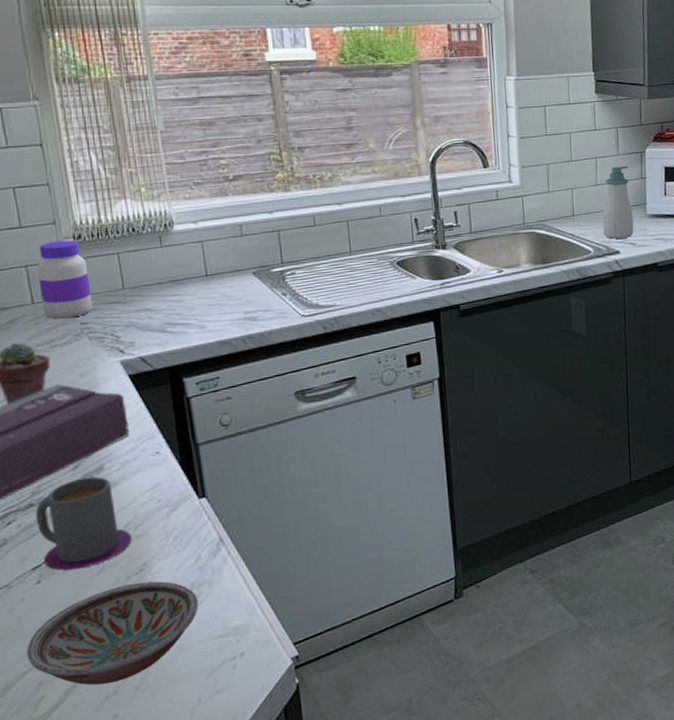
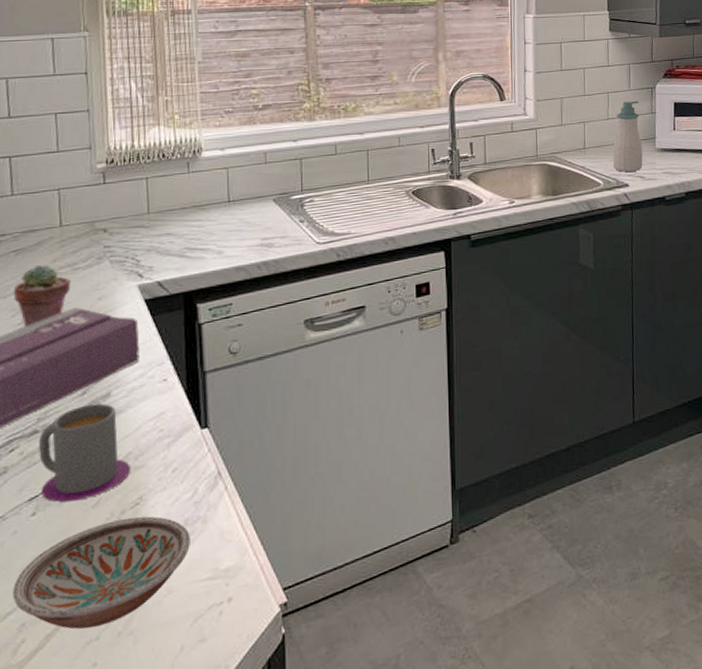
jar: present [37,240,93,319] -> none [68,164,118,242]

